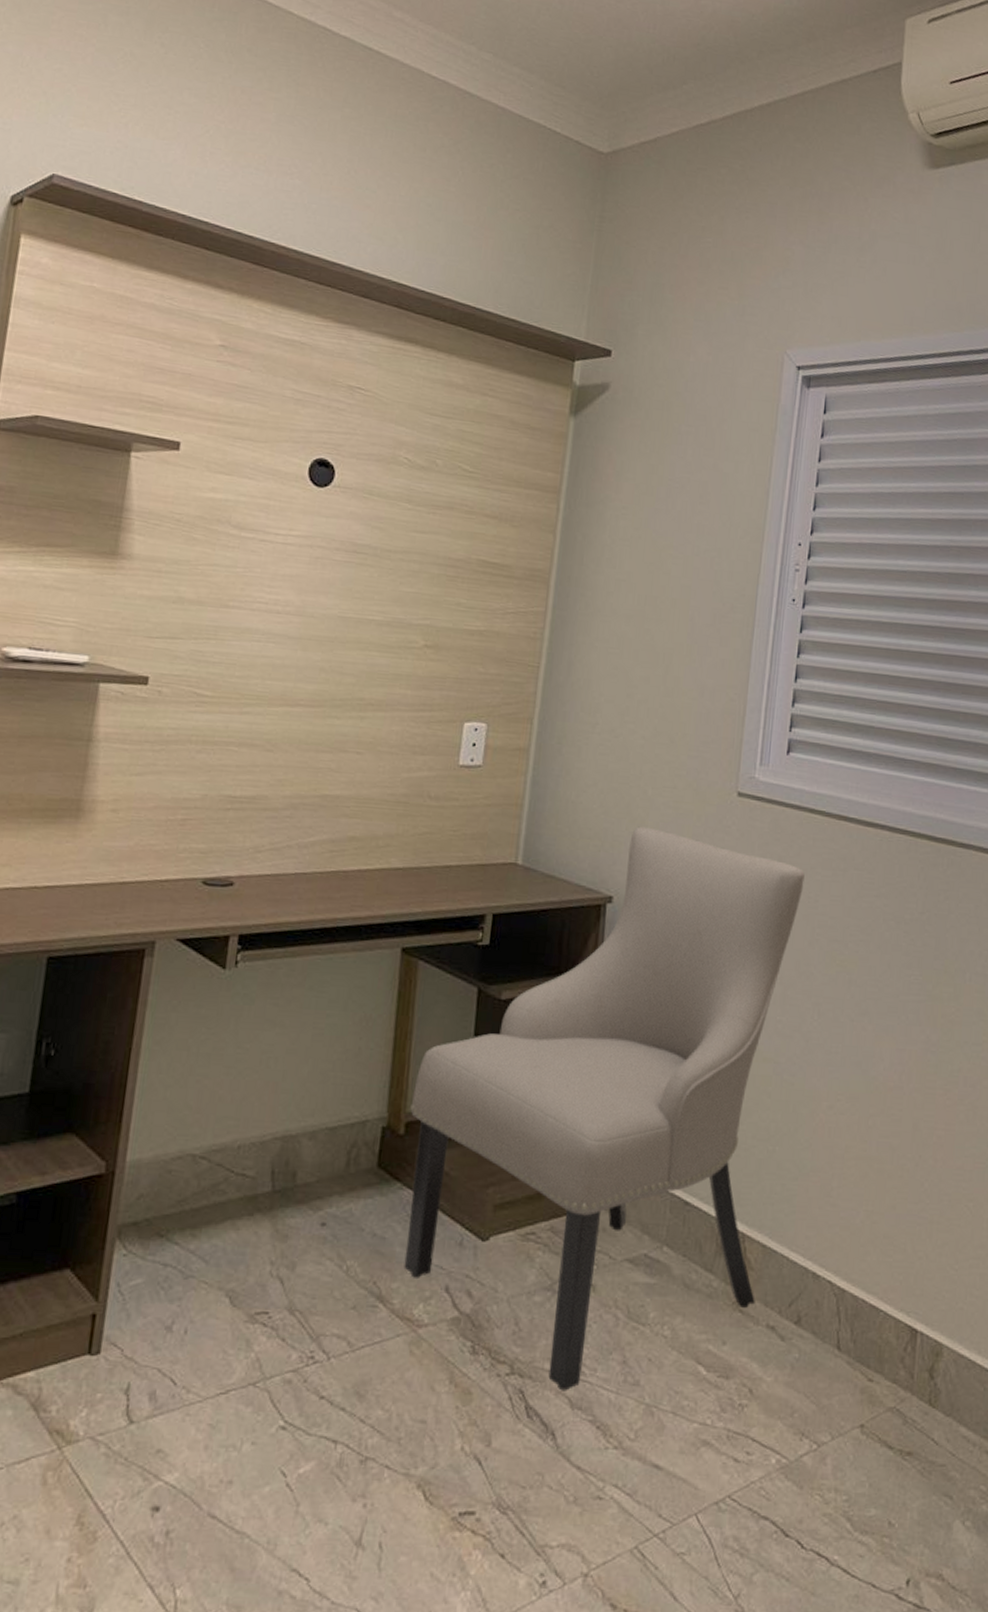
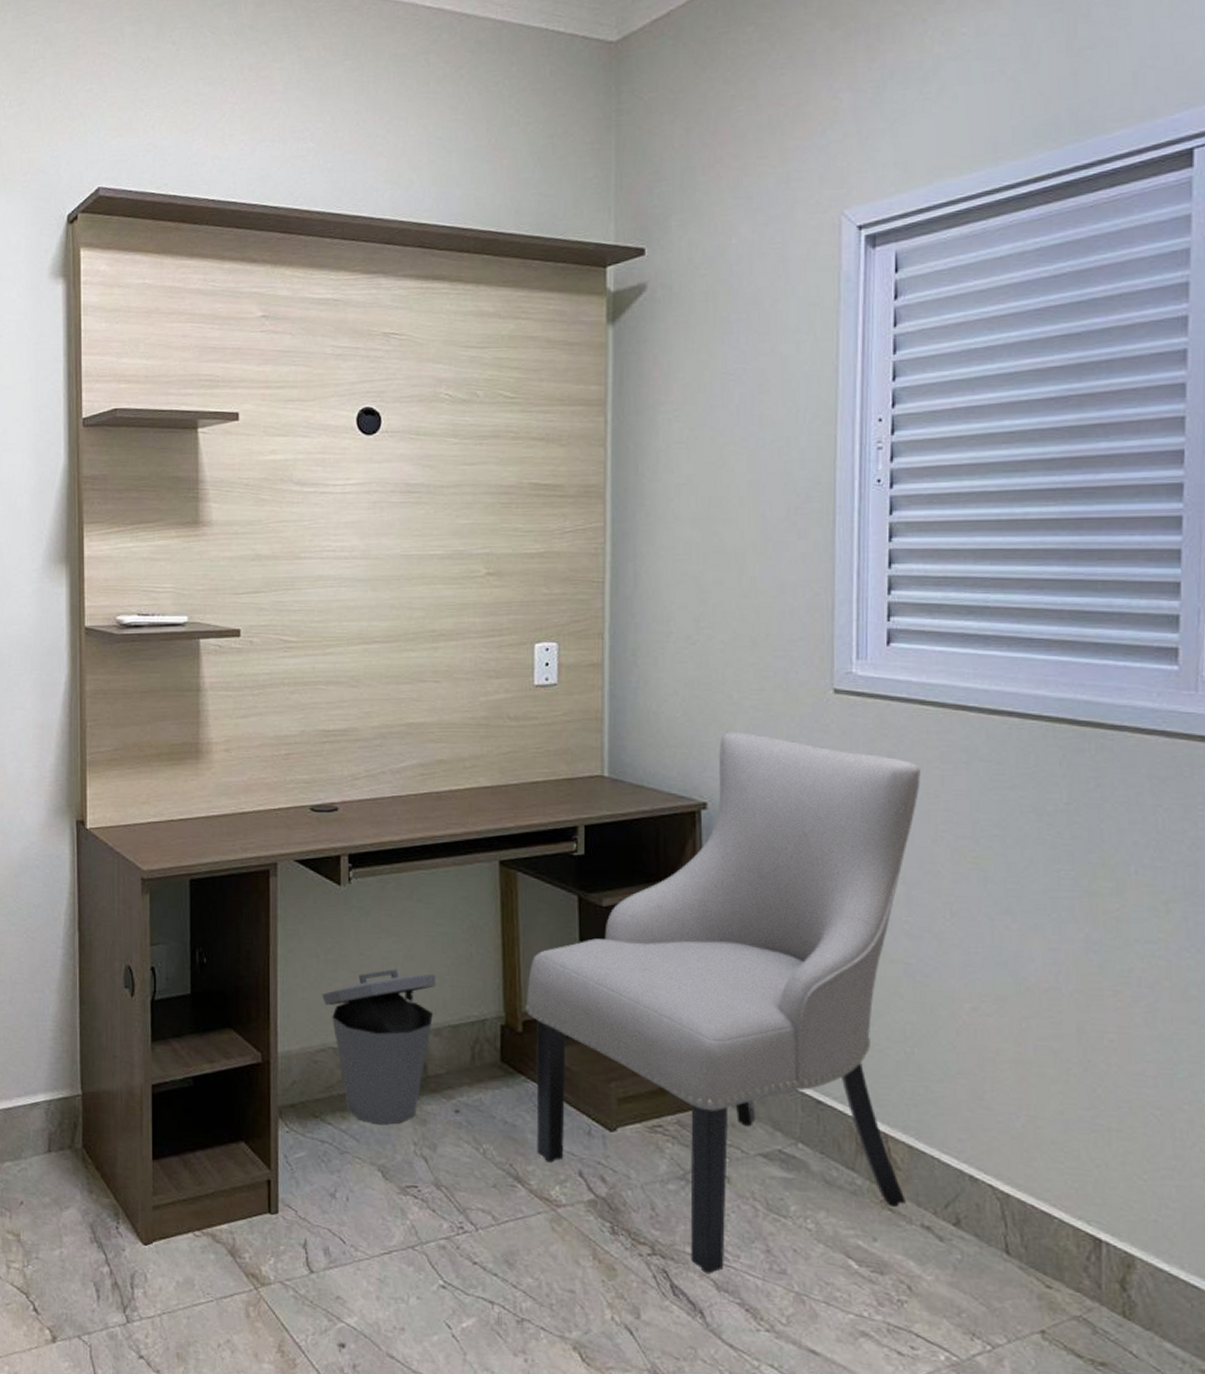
trash can: none [186,1064,319,1243] -> present [321,969,437,1125]

